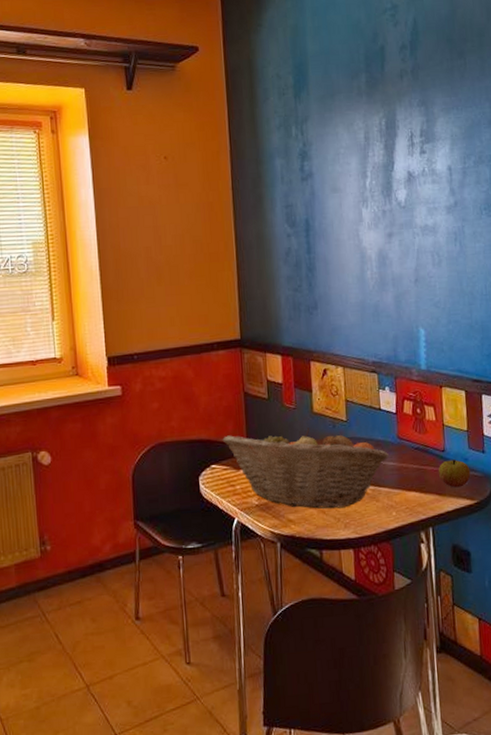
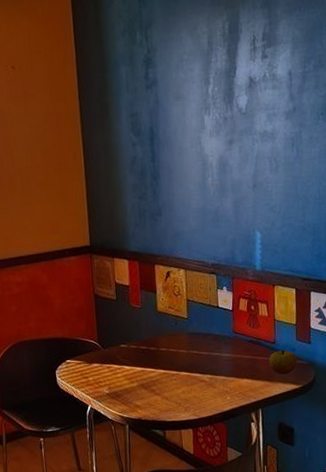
fruit basket: present [222,428,389,509] -> none [75,325,225,396]

